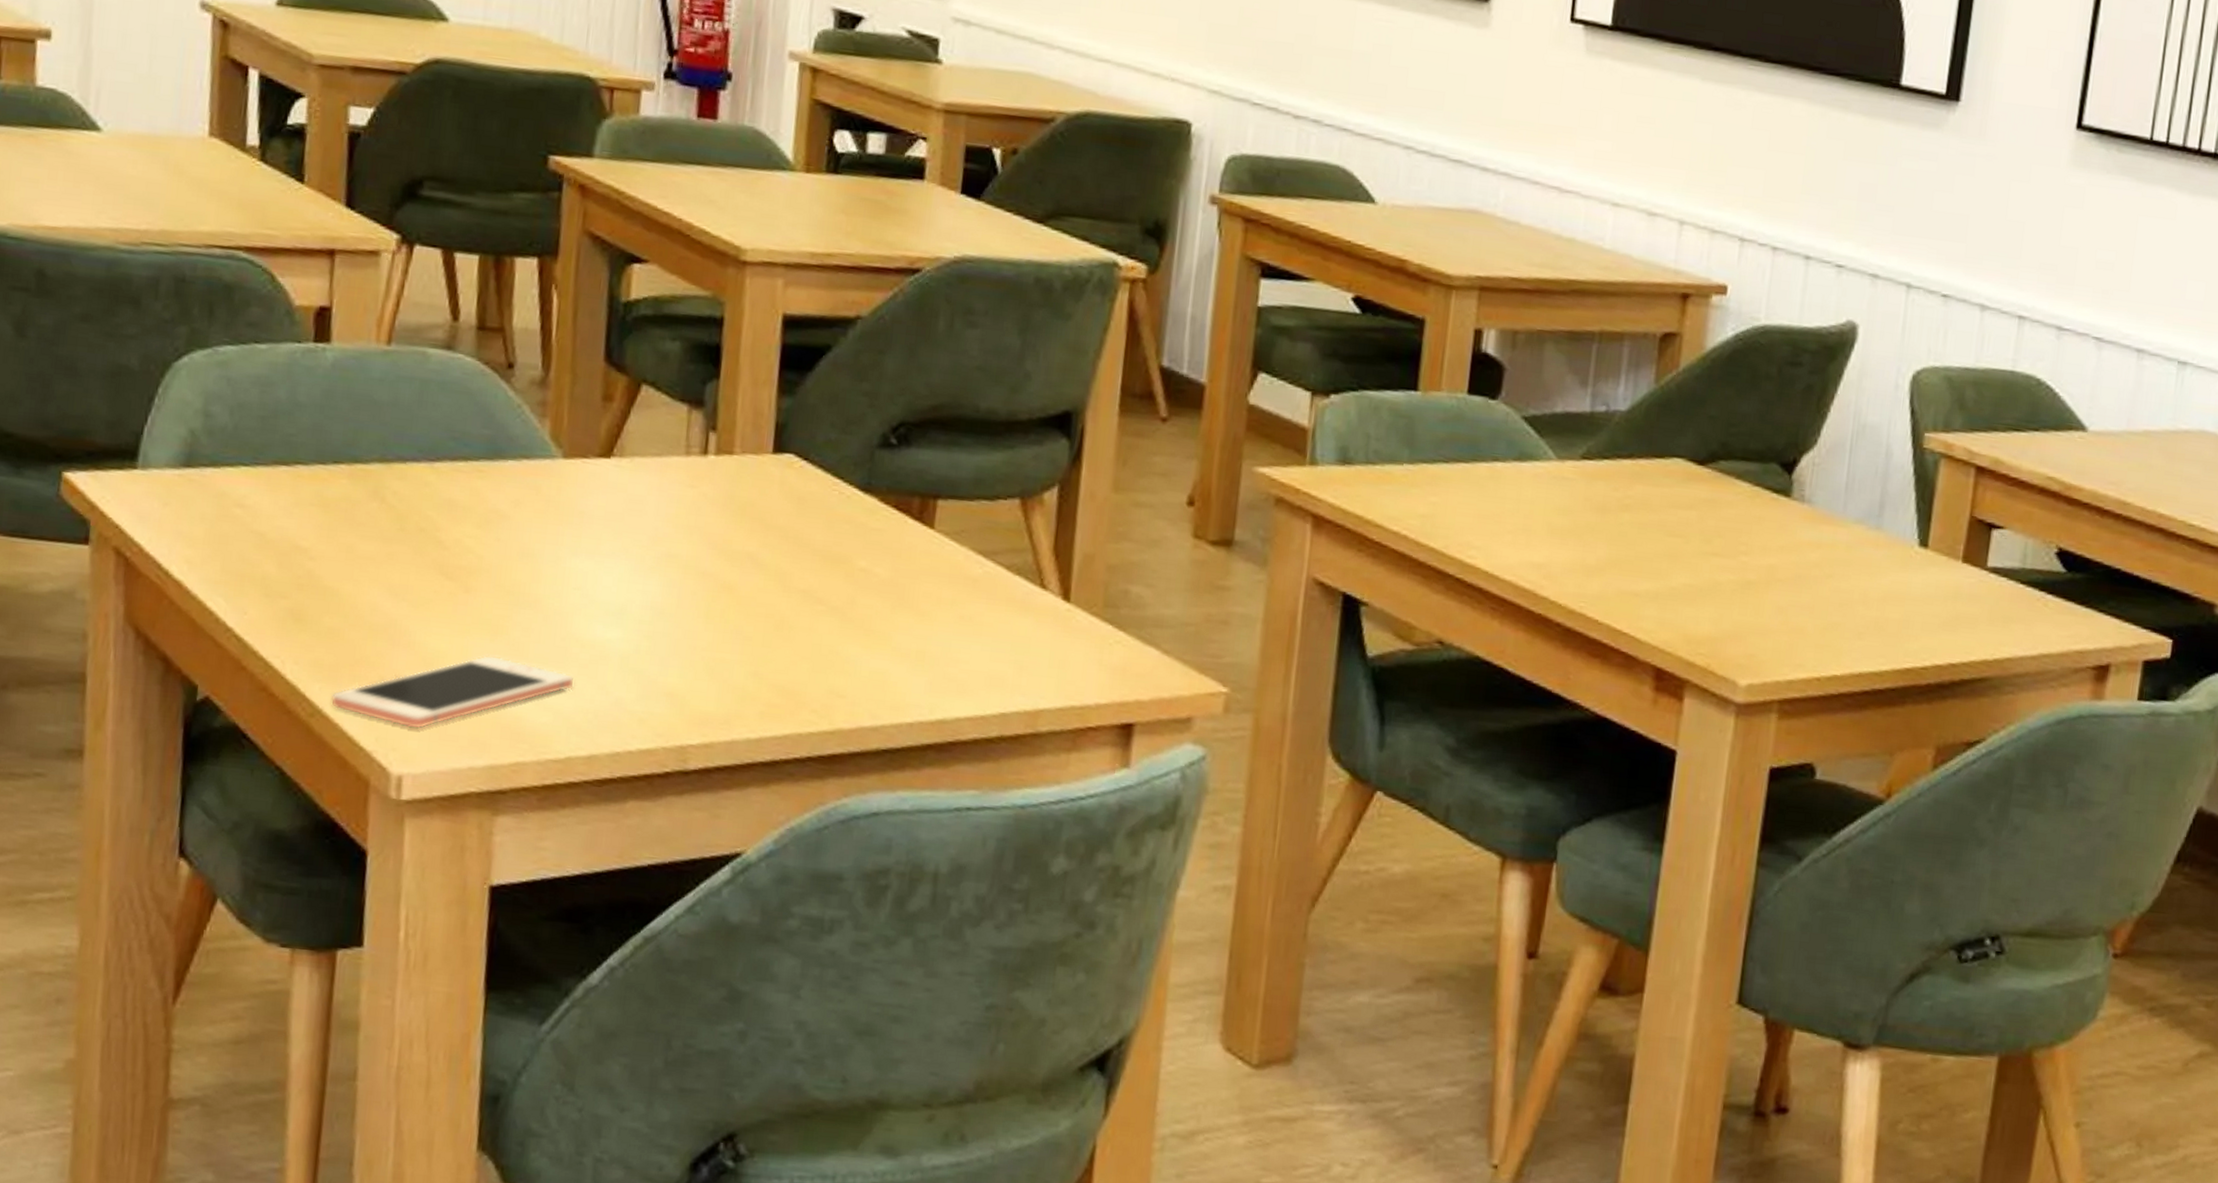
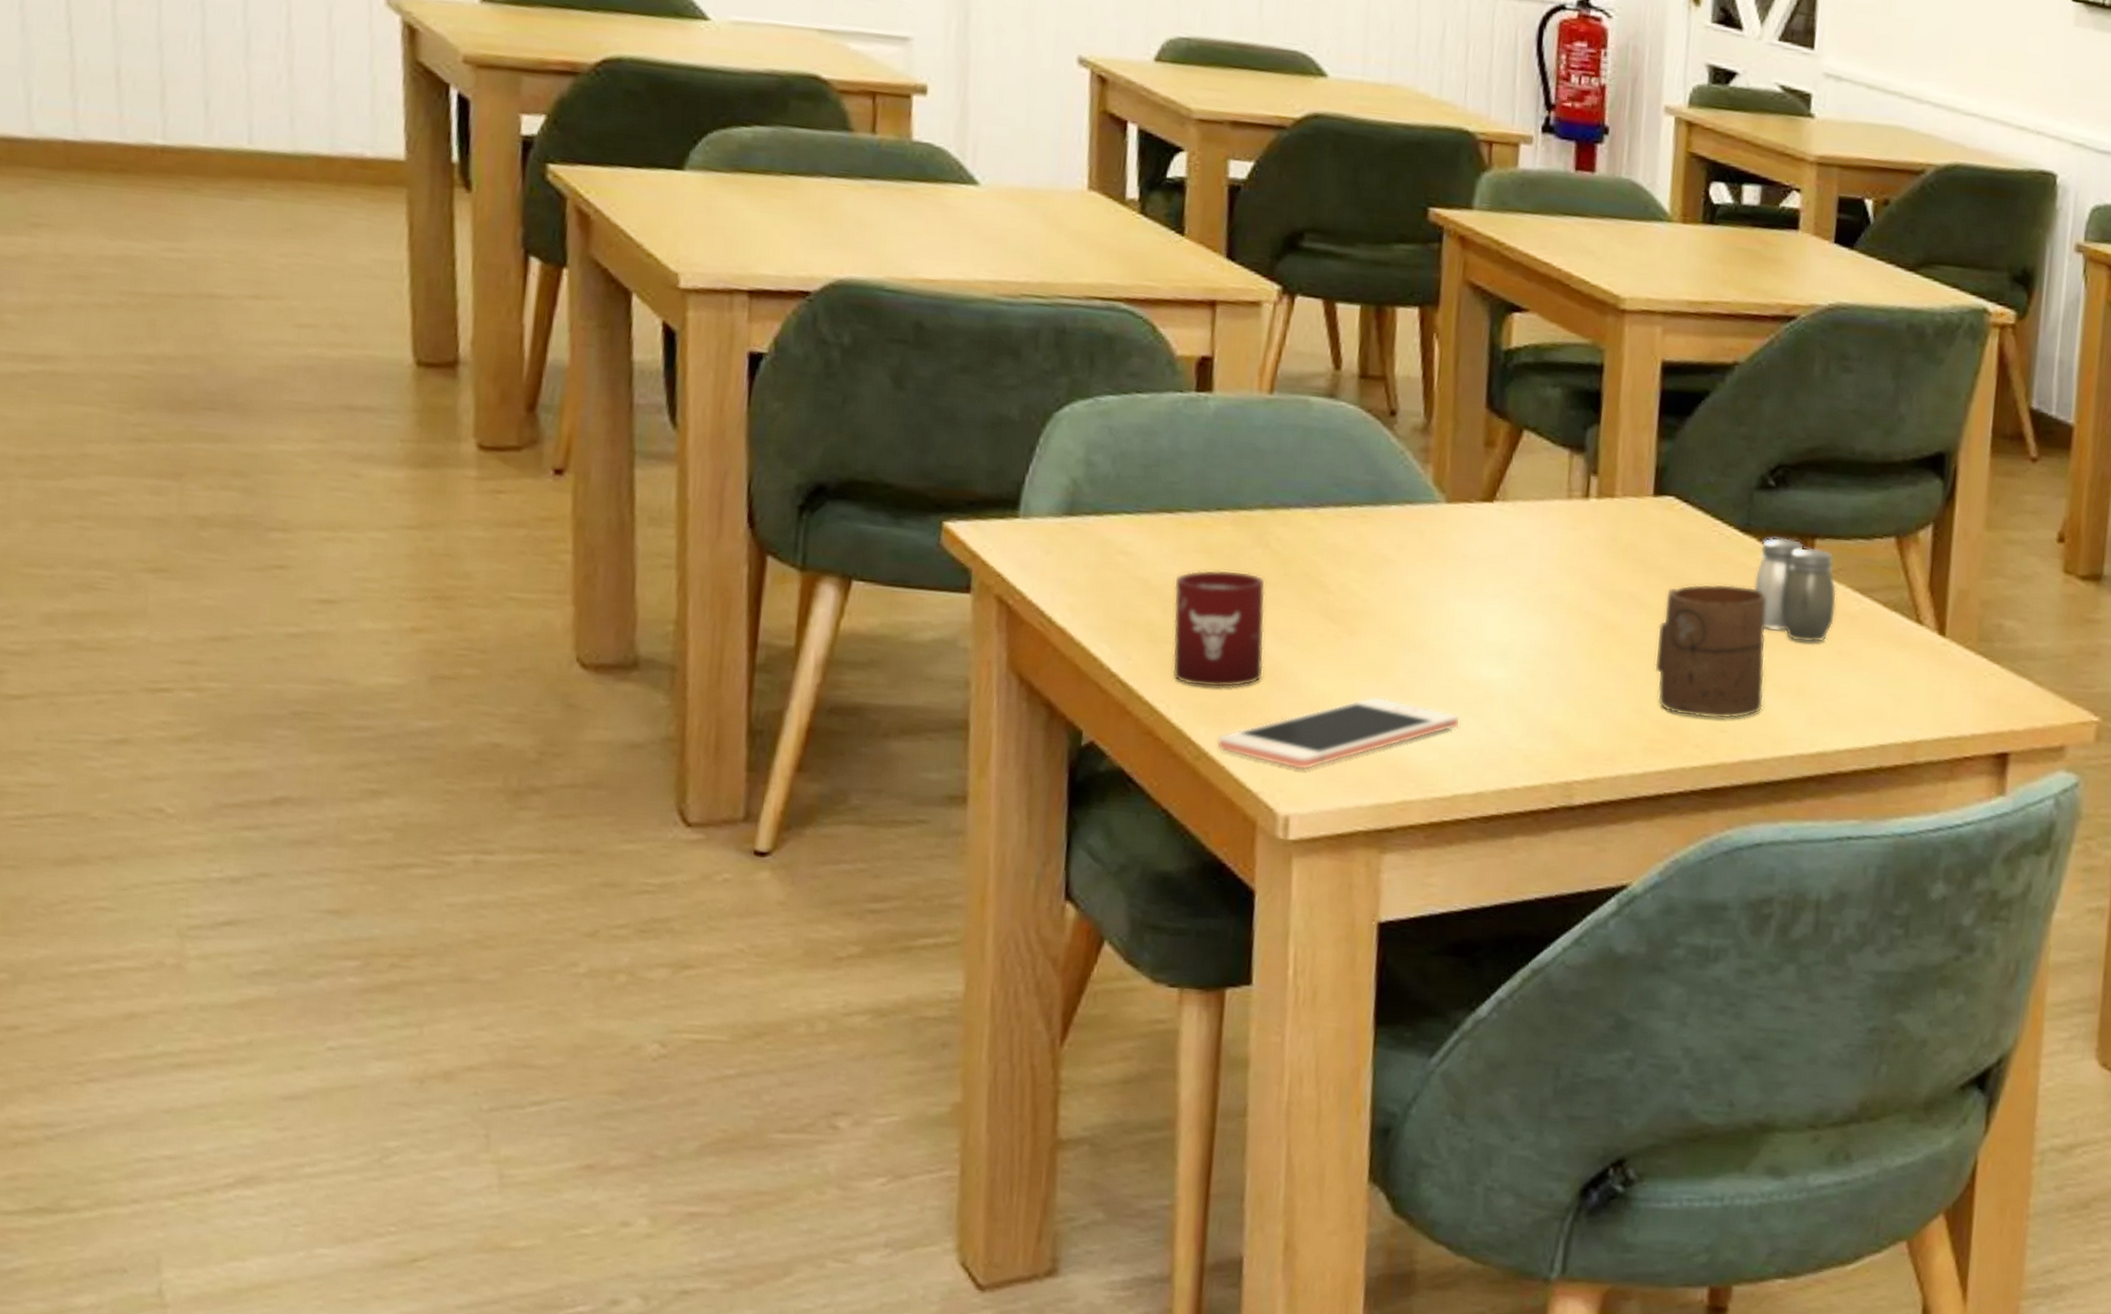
cup: none [287,523,382,644] -> present [1172,569,1266,688]
cup: none [772,544,887,684] -> present [1655,583,1767,719]
salt and pepper shaker: none [873,497,959,607] -> present [1753,537,1837,643]

